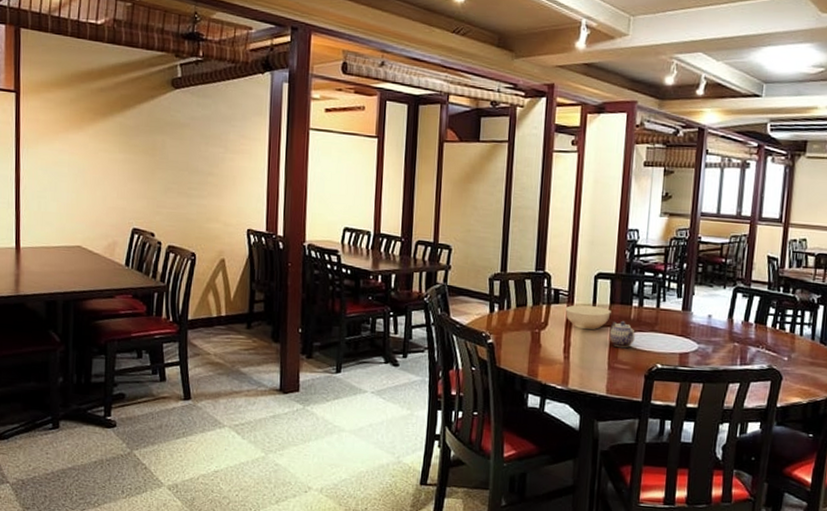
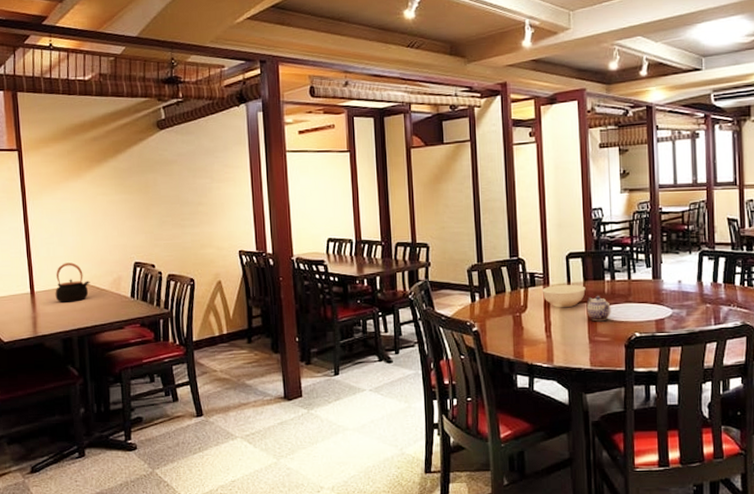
teapot: none [42,220,82,264] -> present [55,262,90,303]

